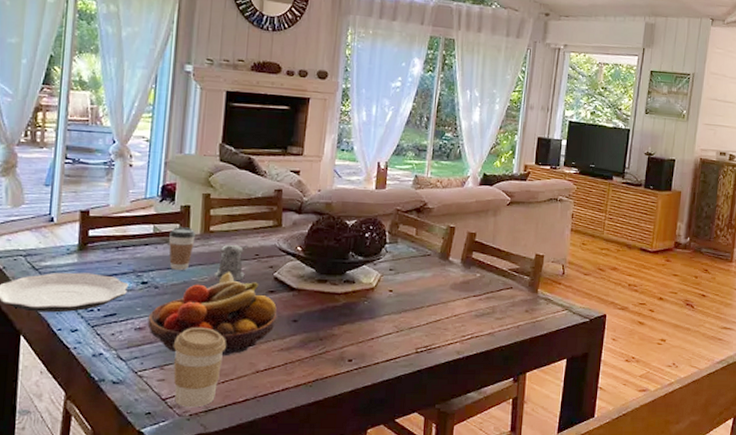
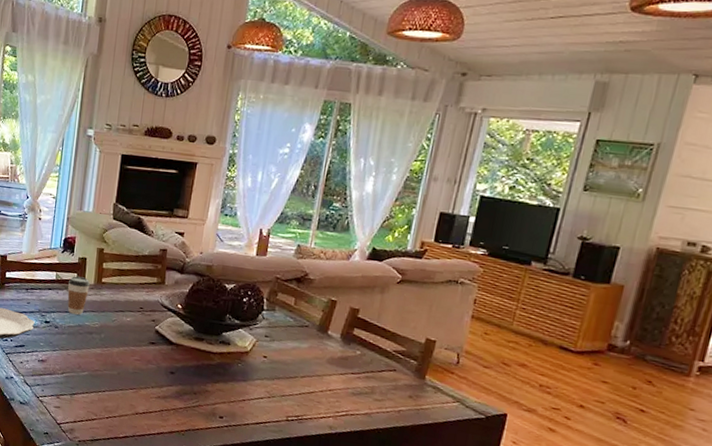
fruit bowl: present [147,272,277,356] -> none [48,320,157,395]
coffee cup: present [173,328,226,408] -> none [67,366,111,436]
pepper shaker: present [214,244,249,281] -> none [104,295,134,330]

